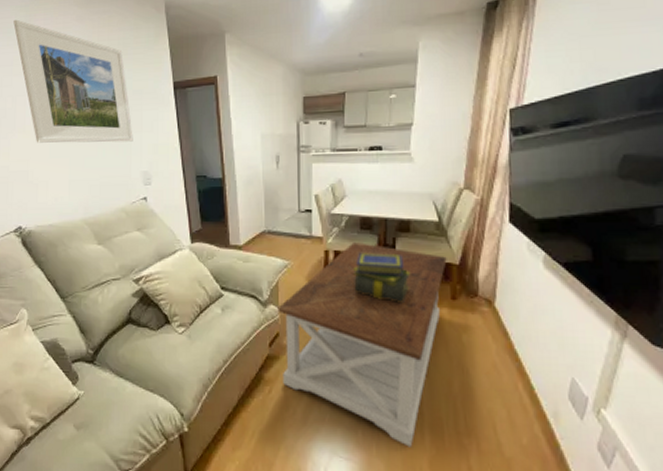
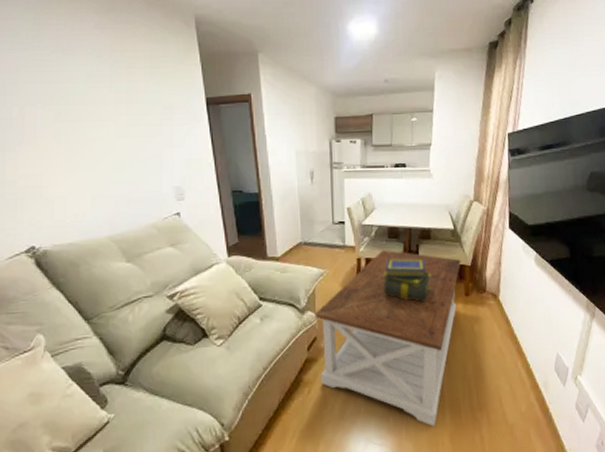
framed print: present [13,19,133,143] -> none [18,22,164,157]

